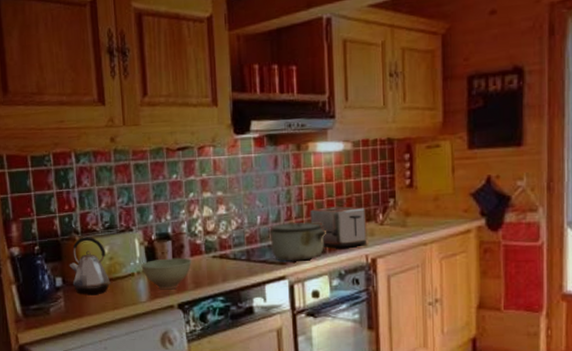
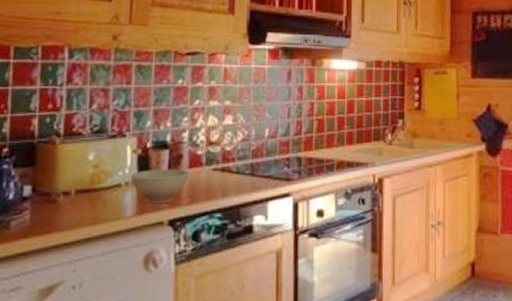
kettle: present [69,237,111,296] -> none [43,140,92,208]
cooking pot: present [268,221,327,262] -> none [276,136,336,178]
toaster: present [310,206,367,249] -> none [320,124,376,167]

